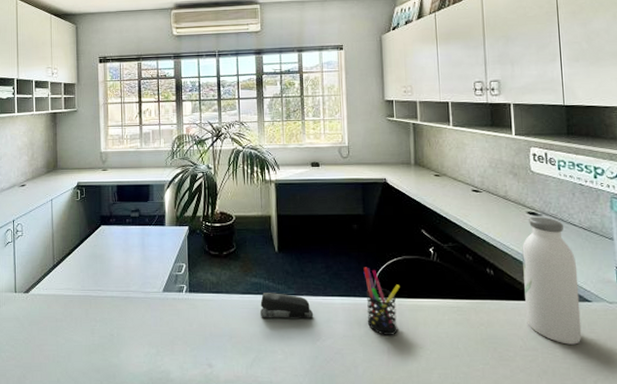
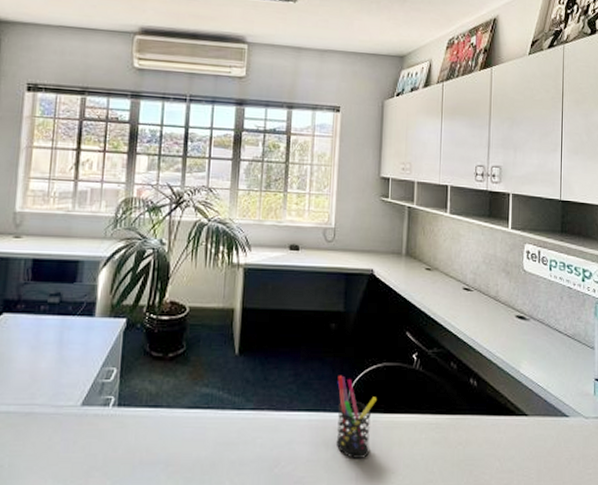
stapler: present [260,293,314,318] -> none [208,407,274,440]
water bottle: present [522,216,582,345] -> none [505,321,559,465]

